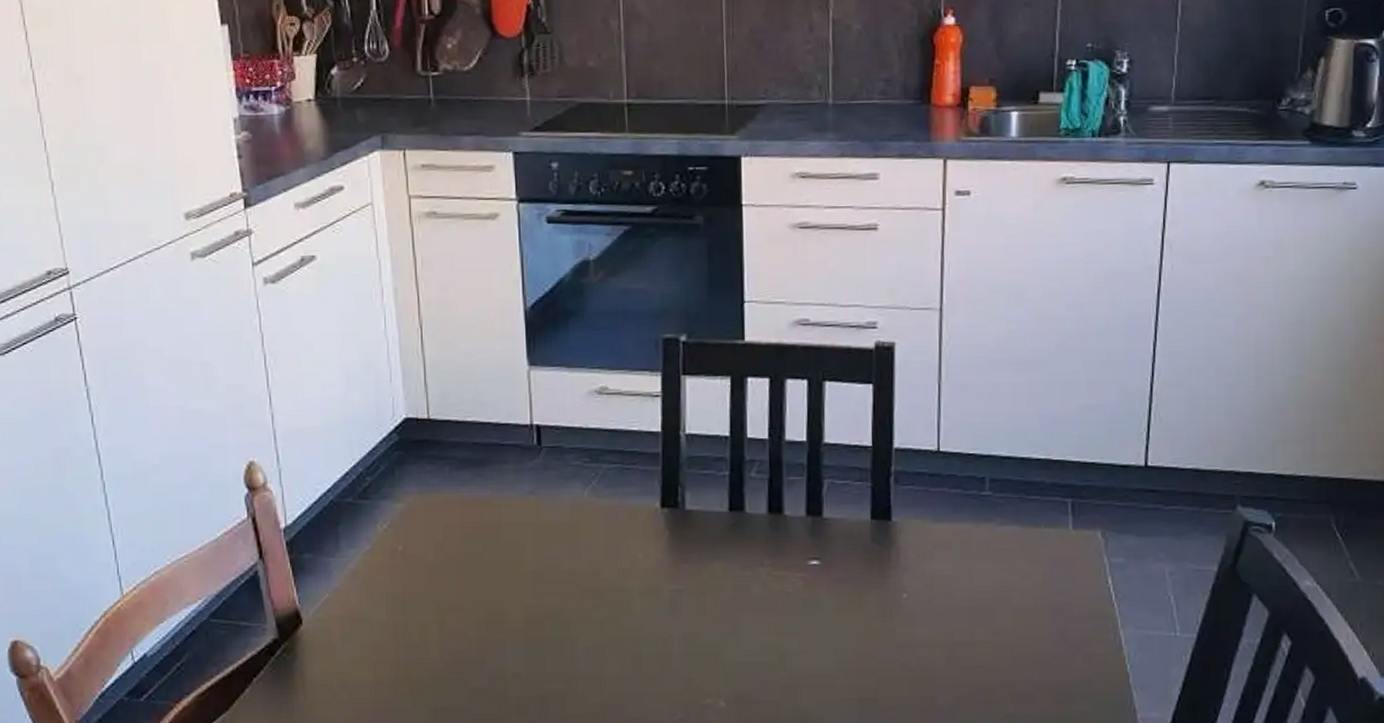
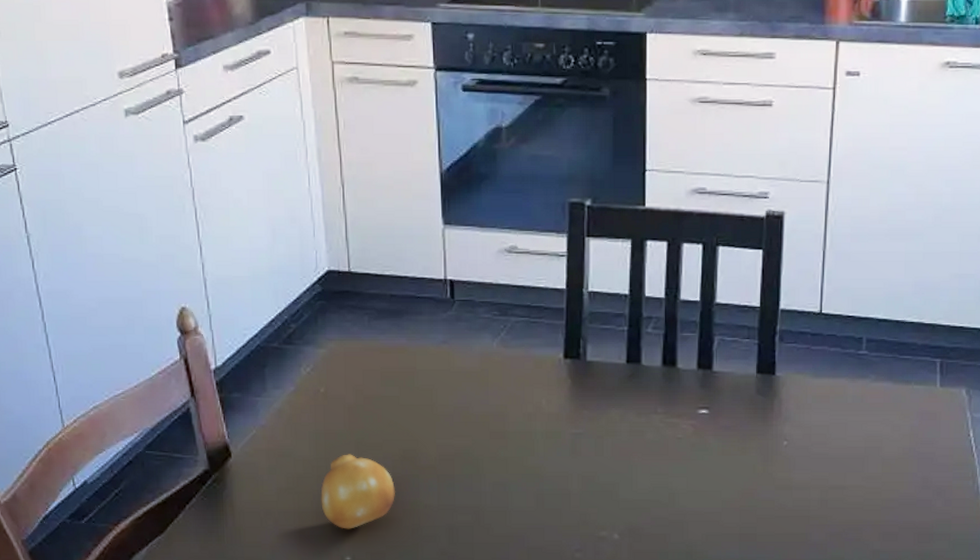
fruit: none [399,618,480,702] -> present [320,454,395,529]

